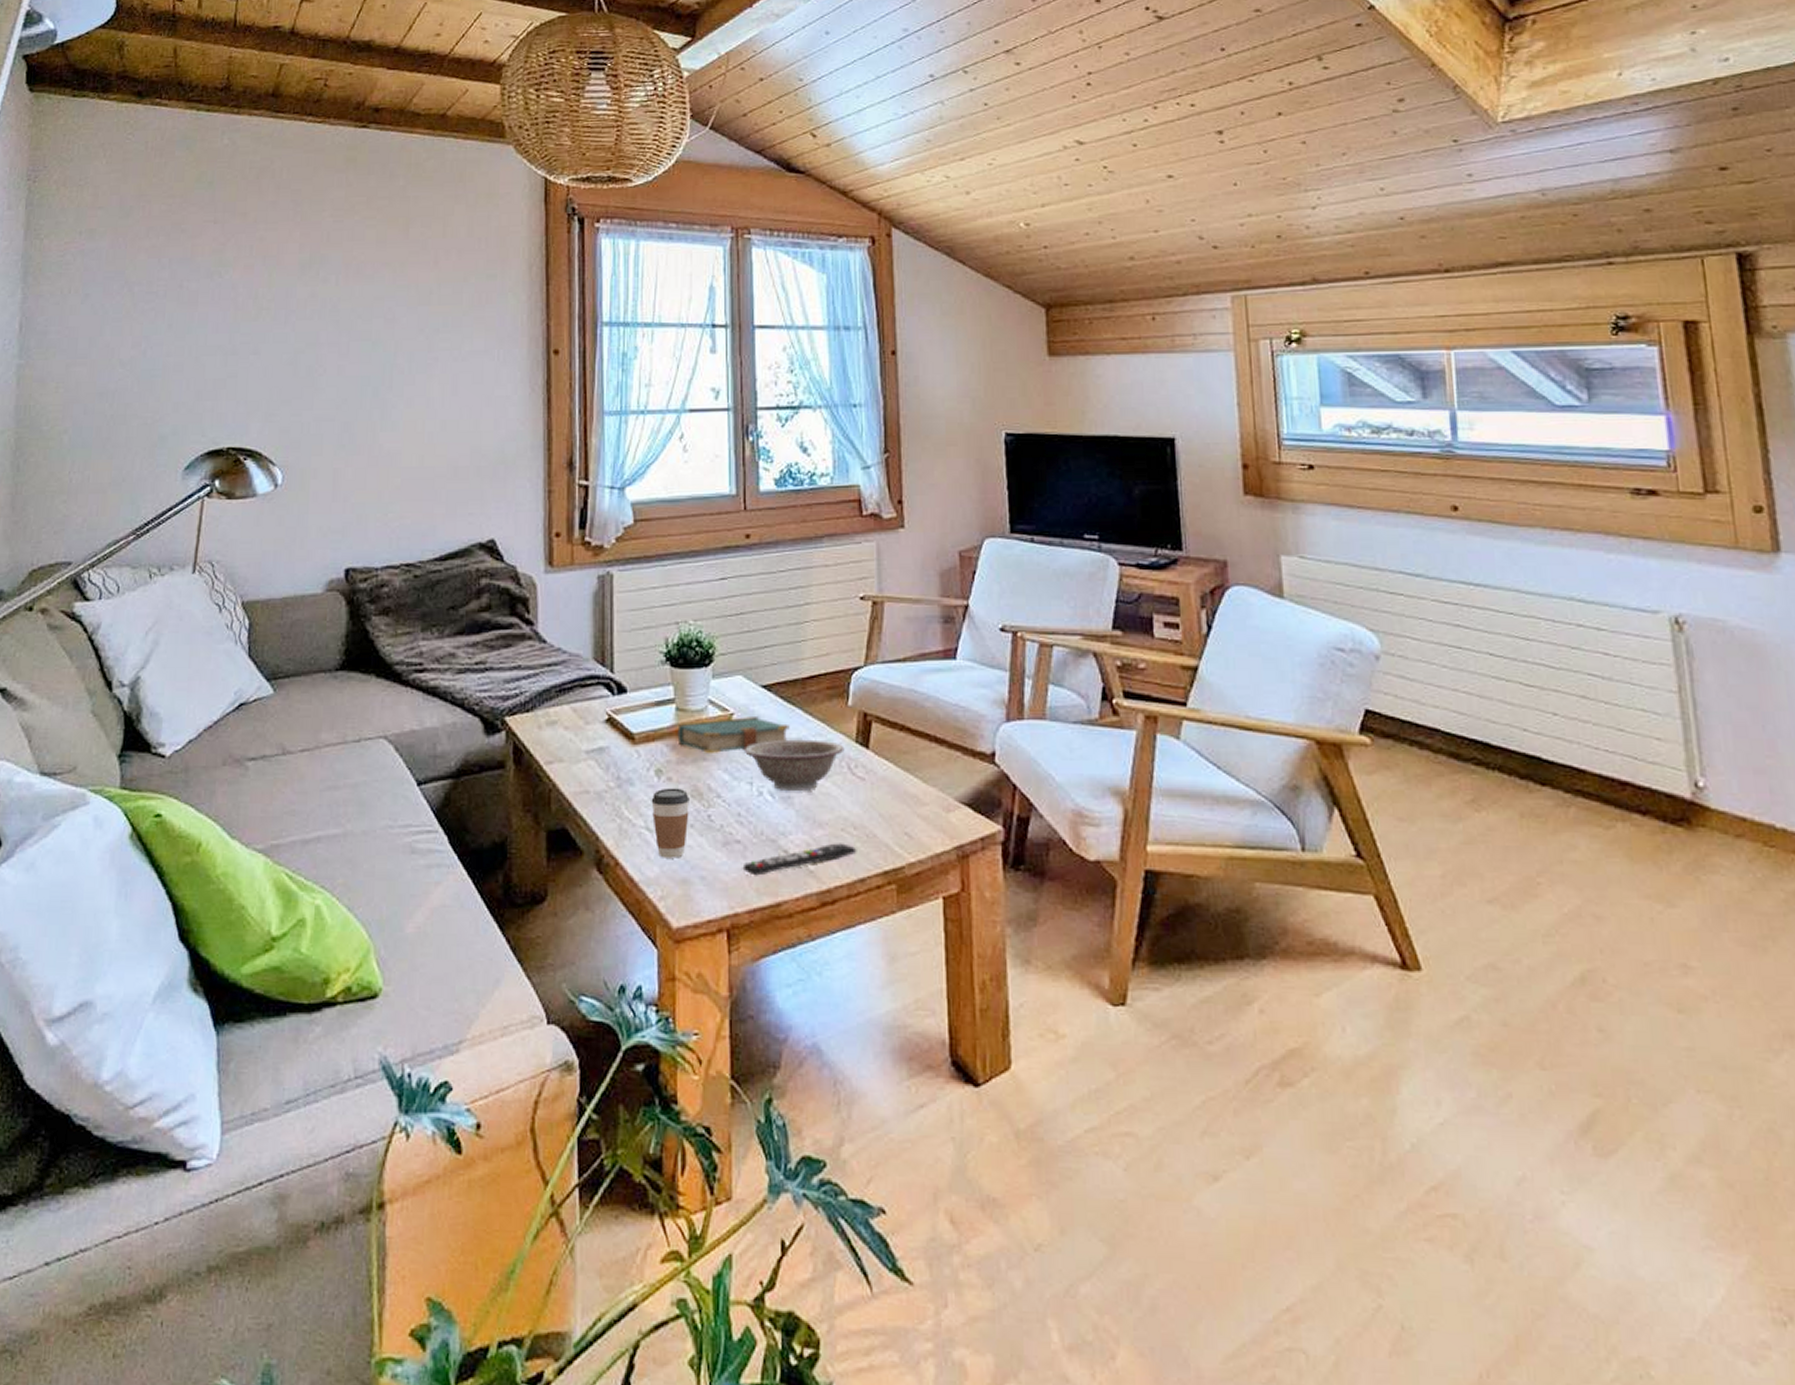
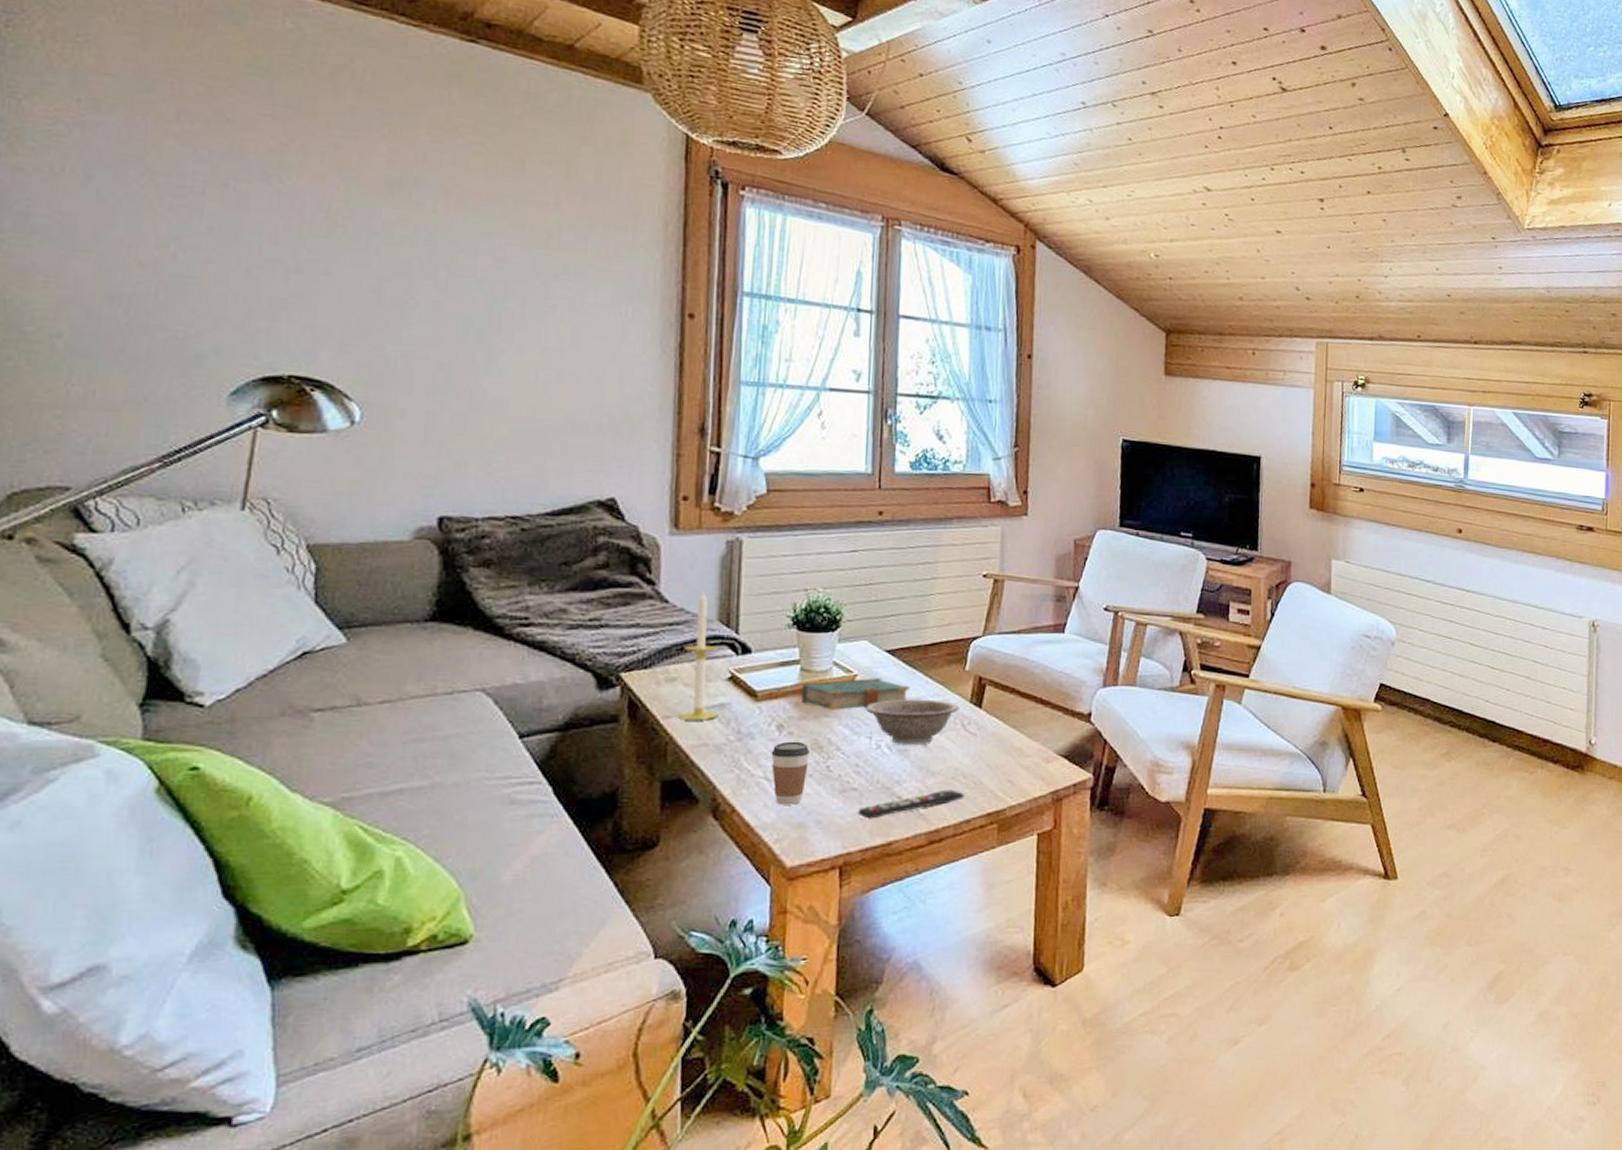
candle: none [560,628,598,765] -> present [679,590,719,719]

